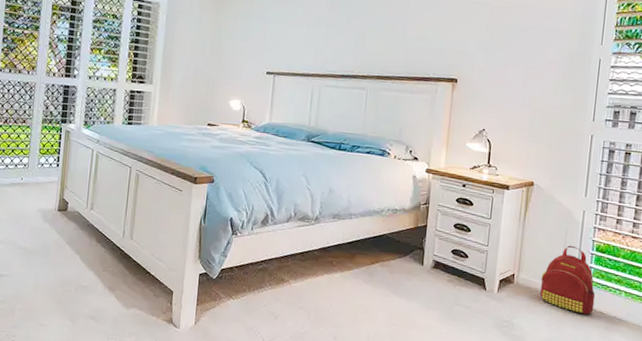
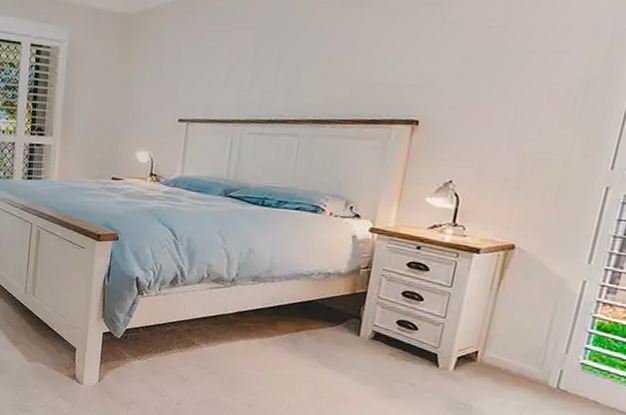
backpack: present [540,245,596,315] -> none [511,321,590,403]

